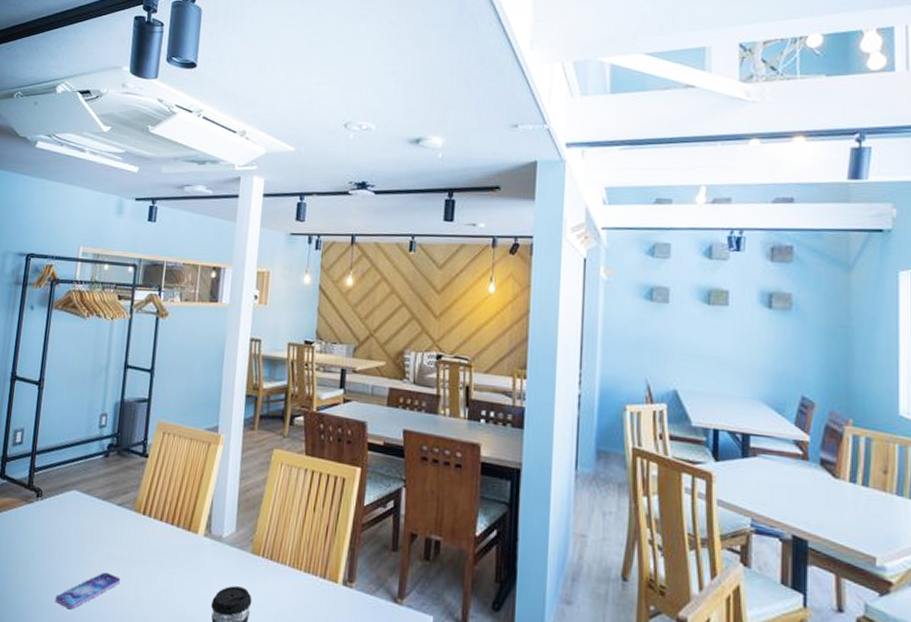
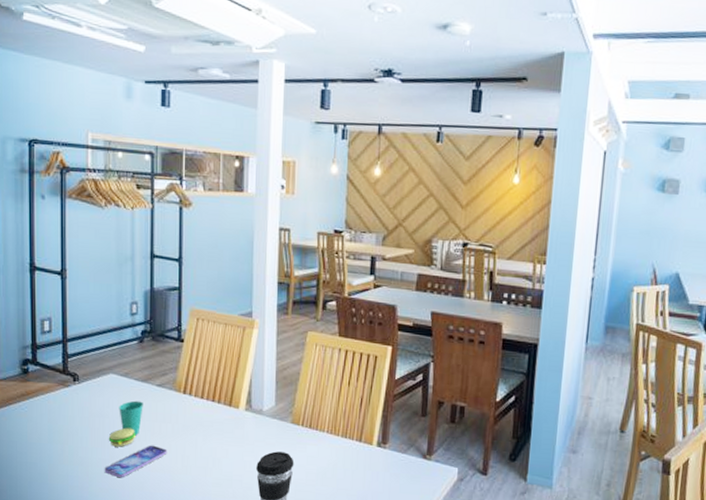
cup: none [63,520,102,573] -> present [108,400,143,447]

